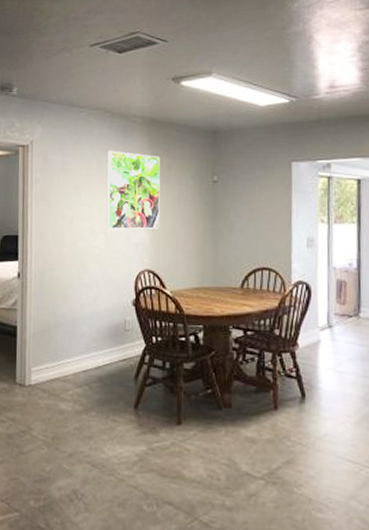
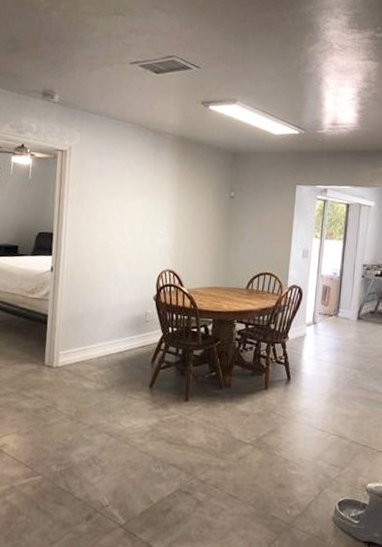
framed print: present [106,150,160,230] -> none [134,161,186,235]

